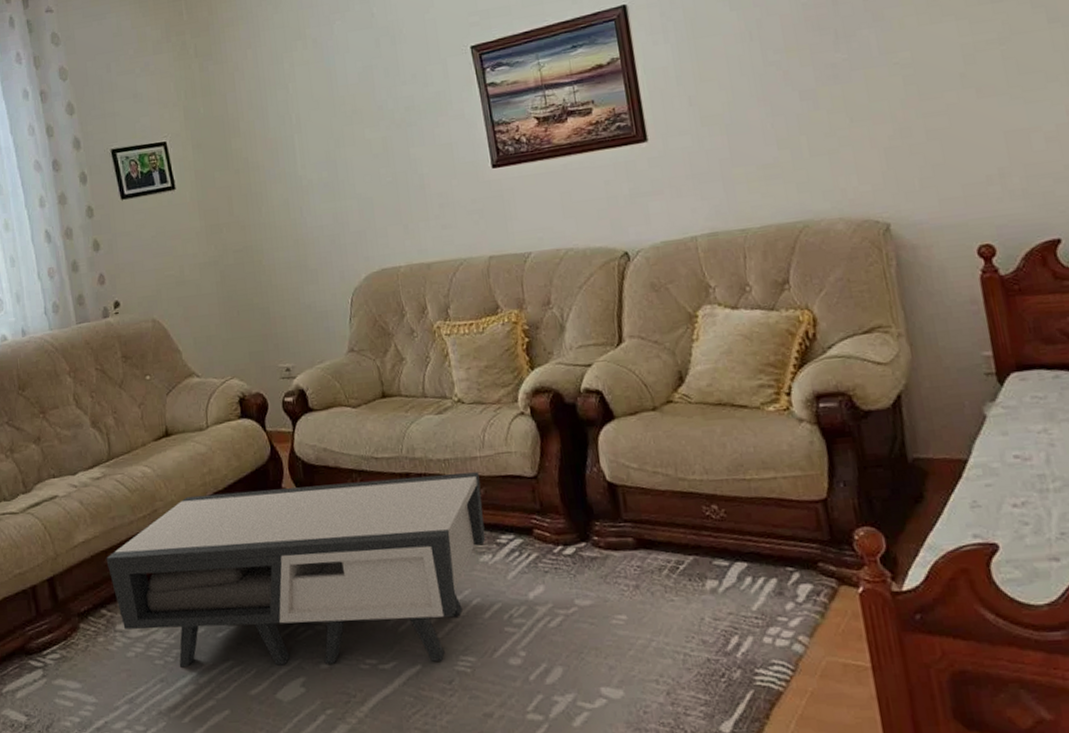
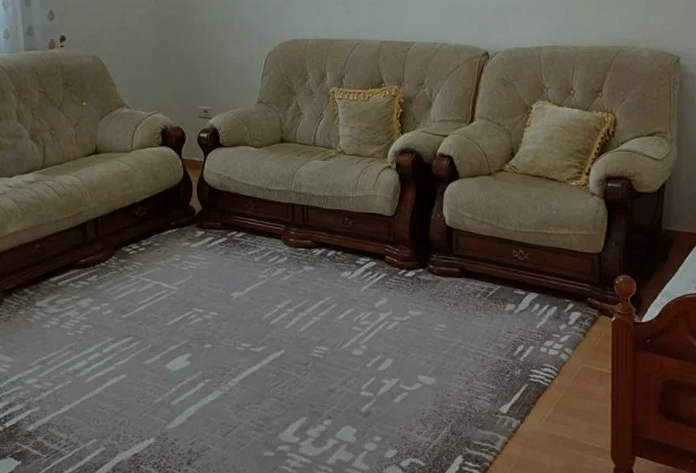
coffee table: present [106,472,486,668] -> none [32,204,349,348]

